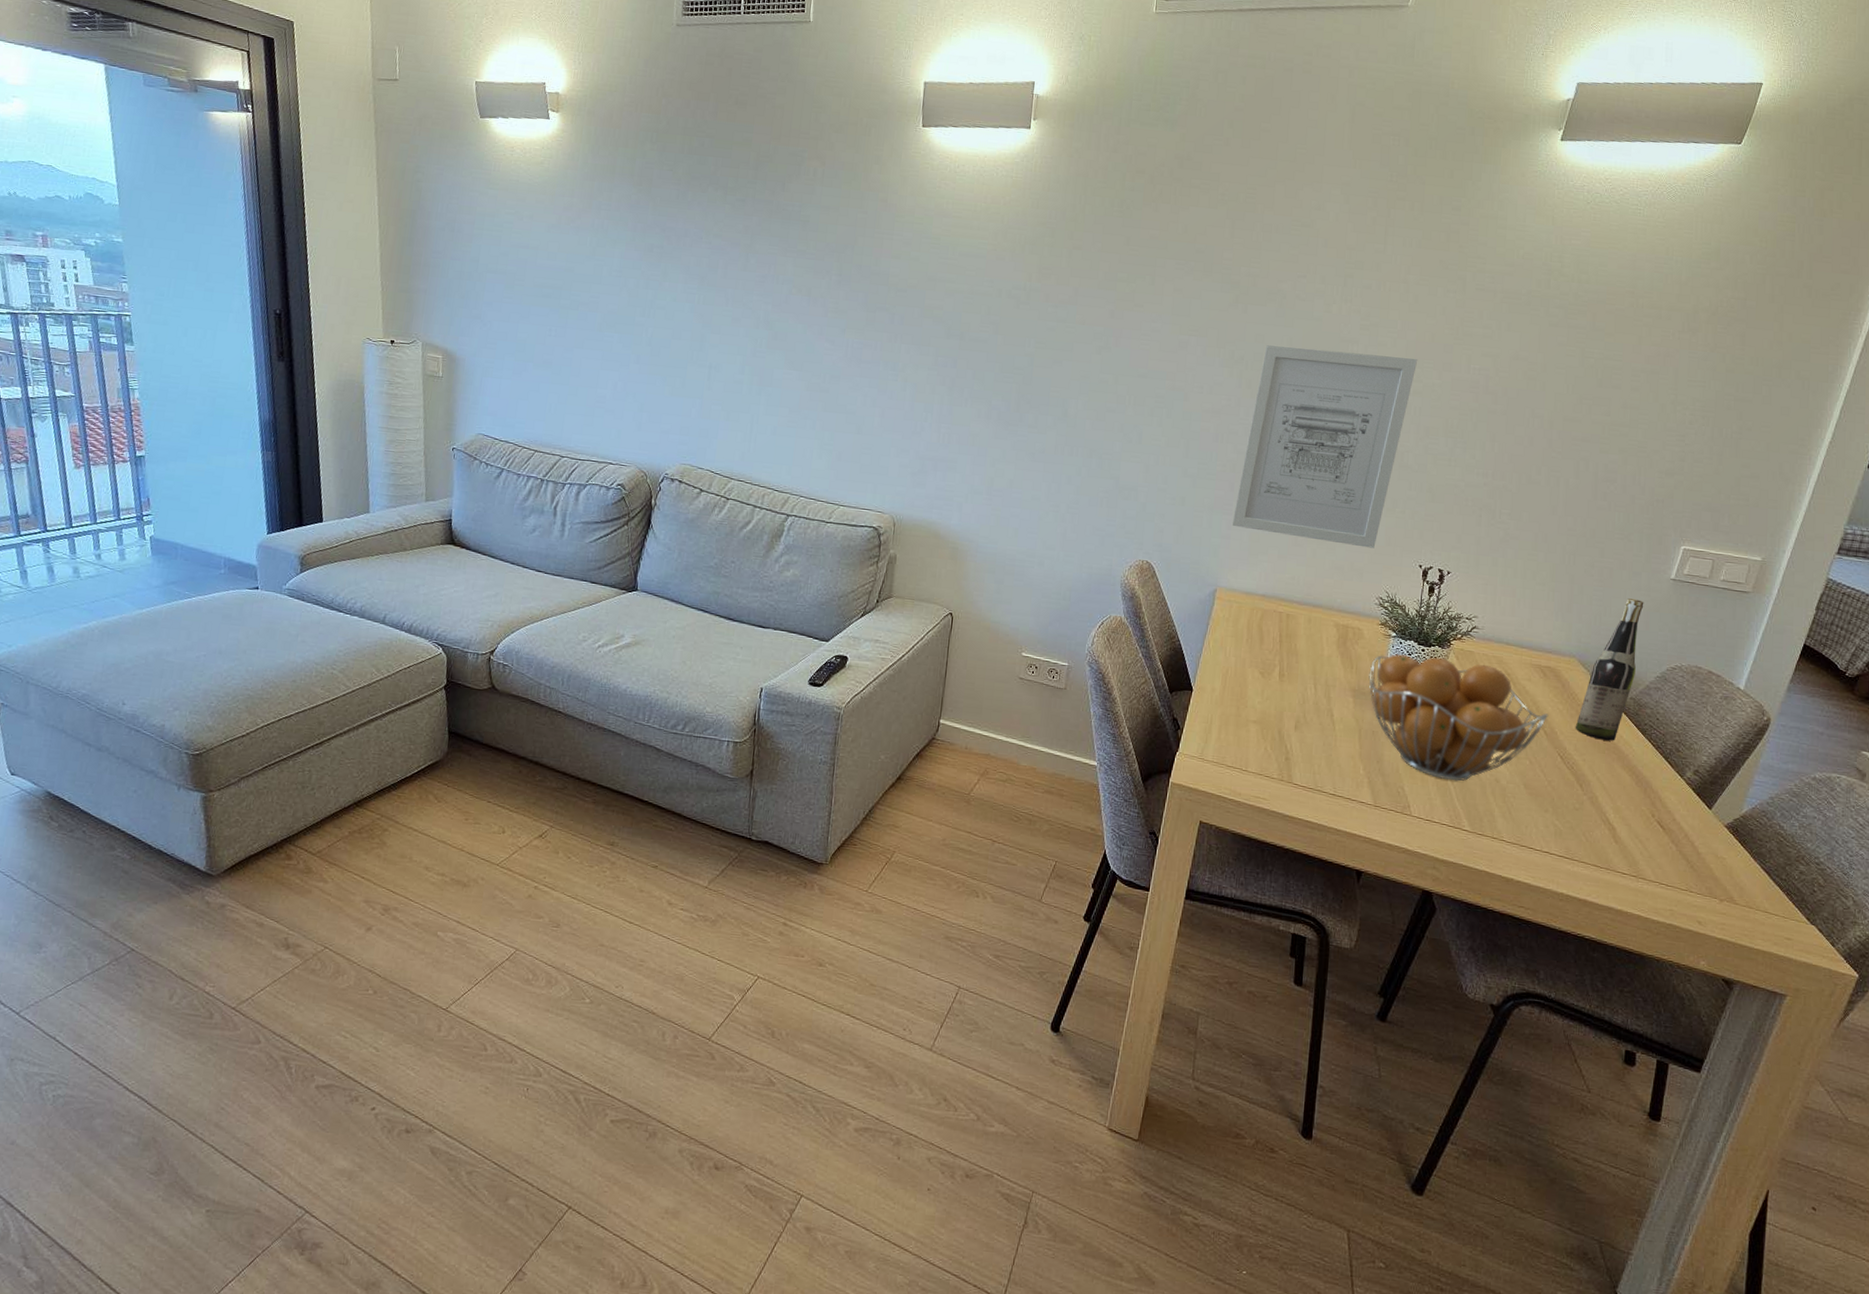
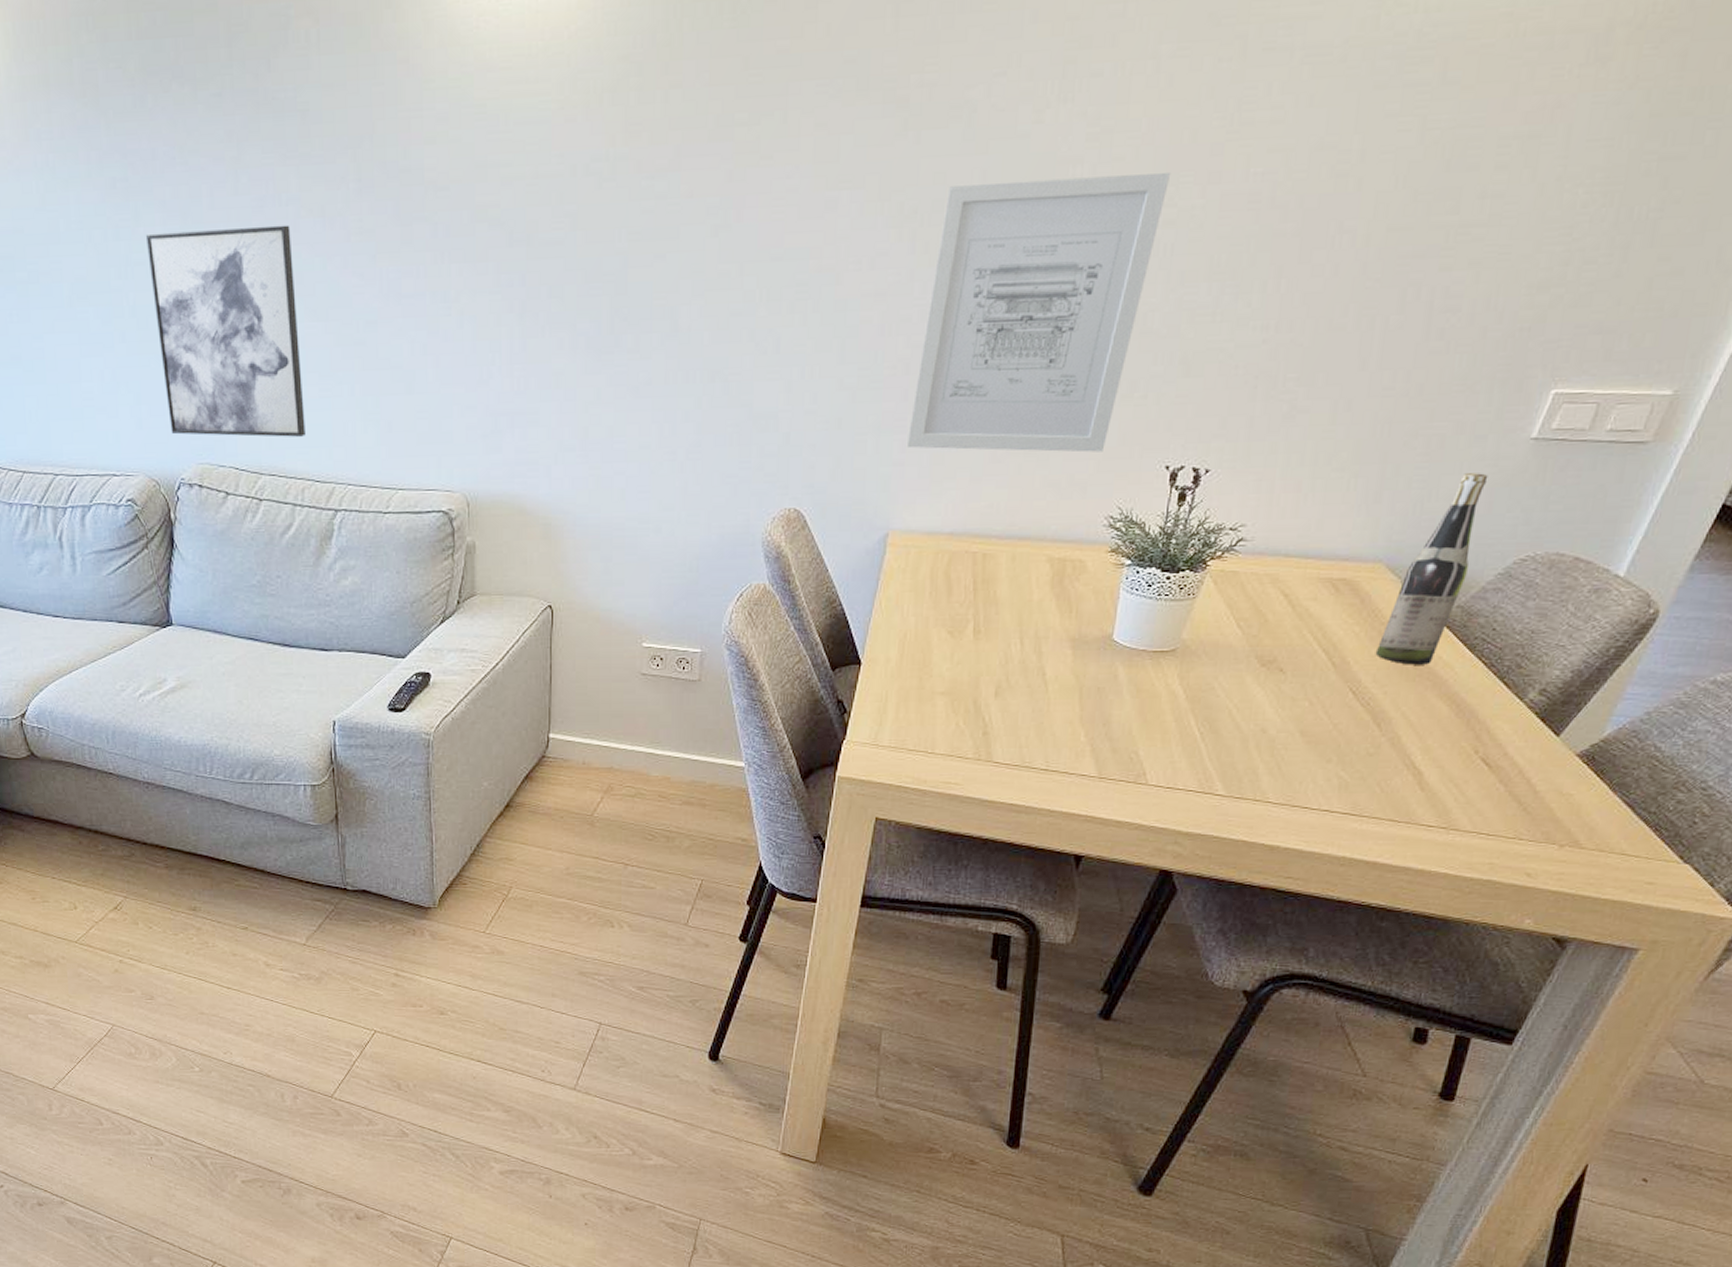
wall art: none [663,287,783,455] -> present [145,225,305,437]
fruit basket: present [1368,653,1549,782] -> none [1093,584,1340,737]

